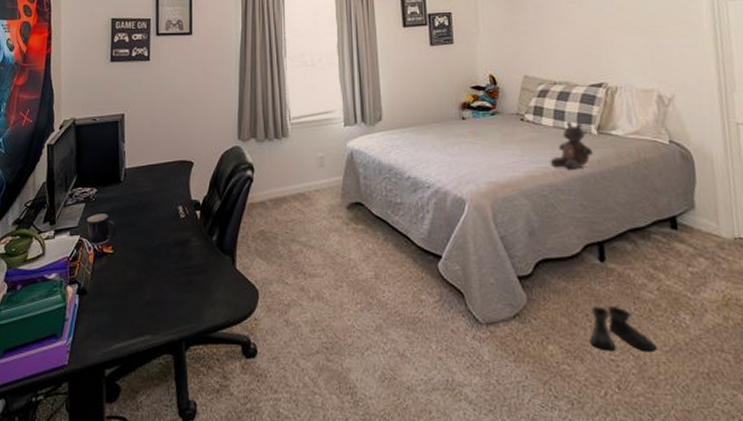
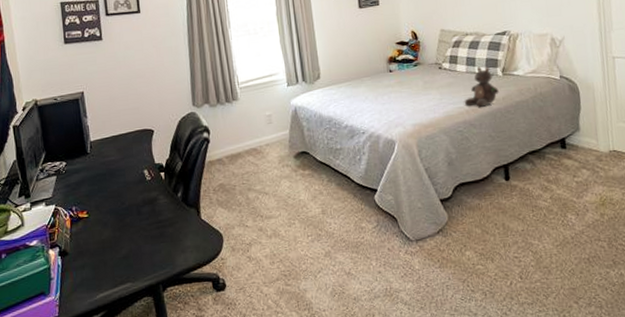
mug: present [86,214,116,246] -> none [59,183,89,212]
socks: present [590,306,658,352] -> none [498,215,550,251]

